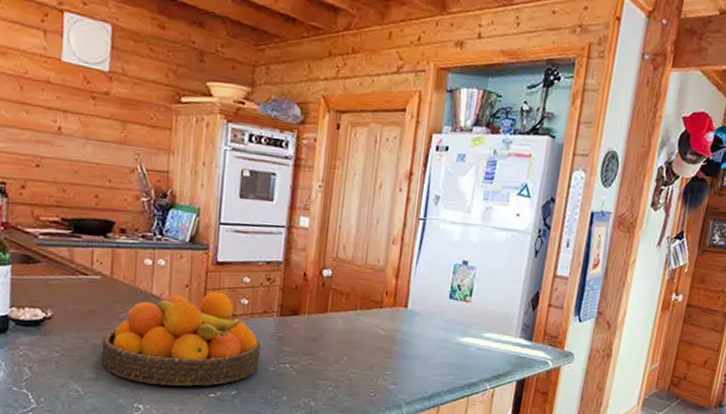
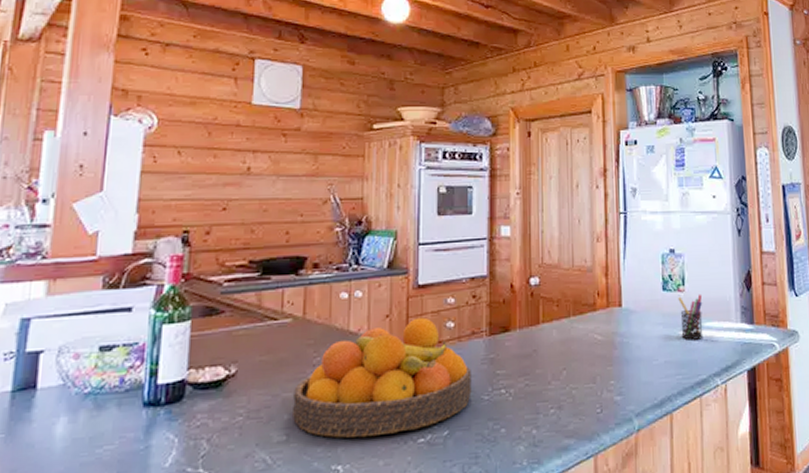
pen holder: none [460,306,487,348] -> present [678,294,703,340]

